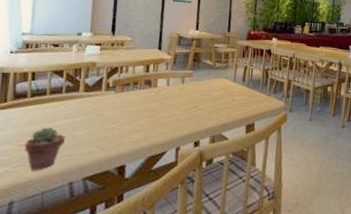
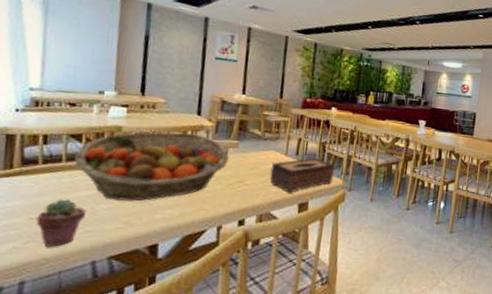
fruit basket: none [56,65,185,127] -> present [74,131,229,201]
tissue box: none [220,83,277,116] -> present [269,157,334,193]

